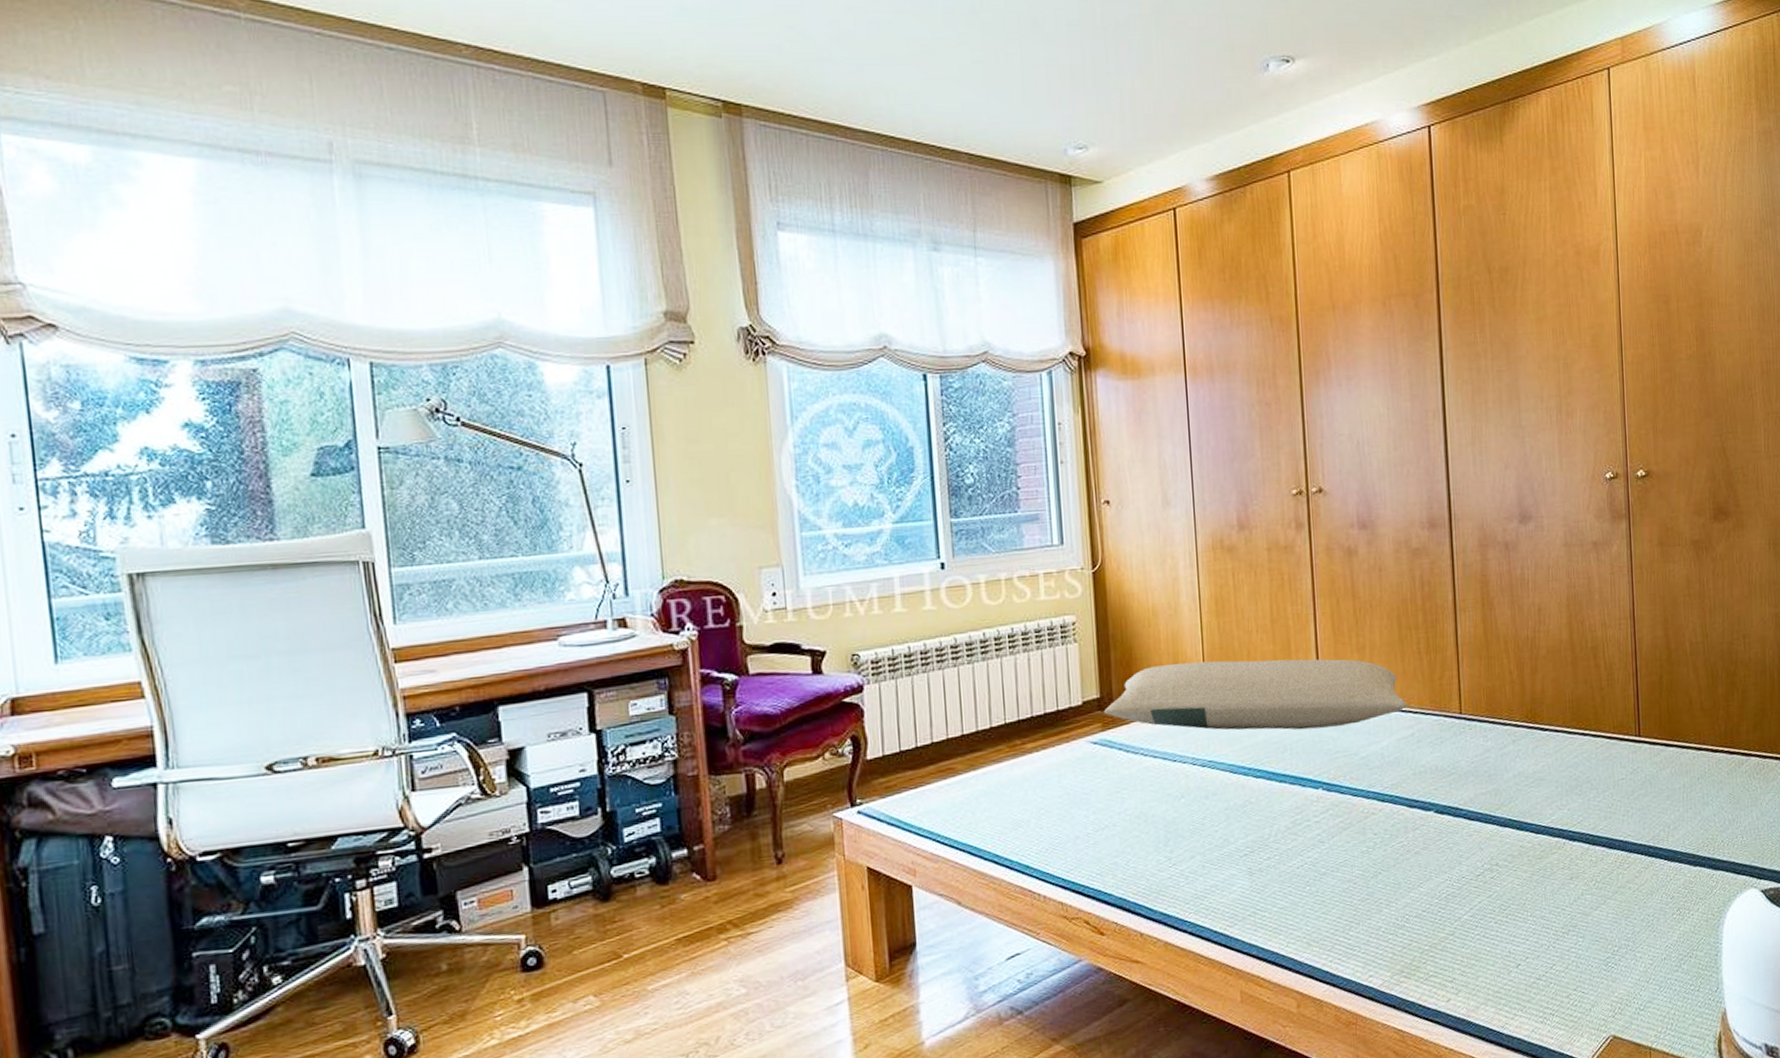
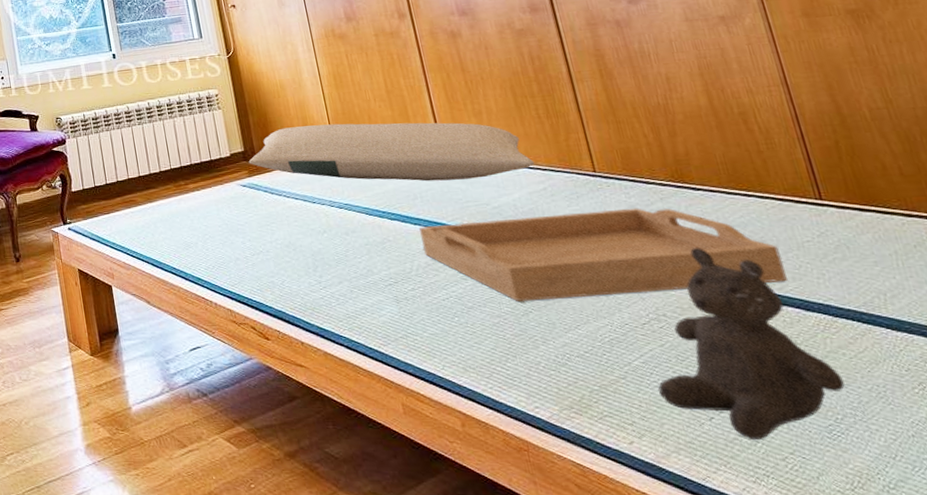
serving tray: none [1284,751,1600,863] -> present [419,208,787,301]
teddy bear: none [1480,791,1625,981] -> present [658,248,845,439]

